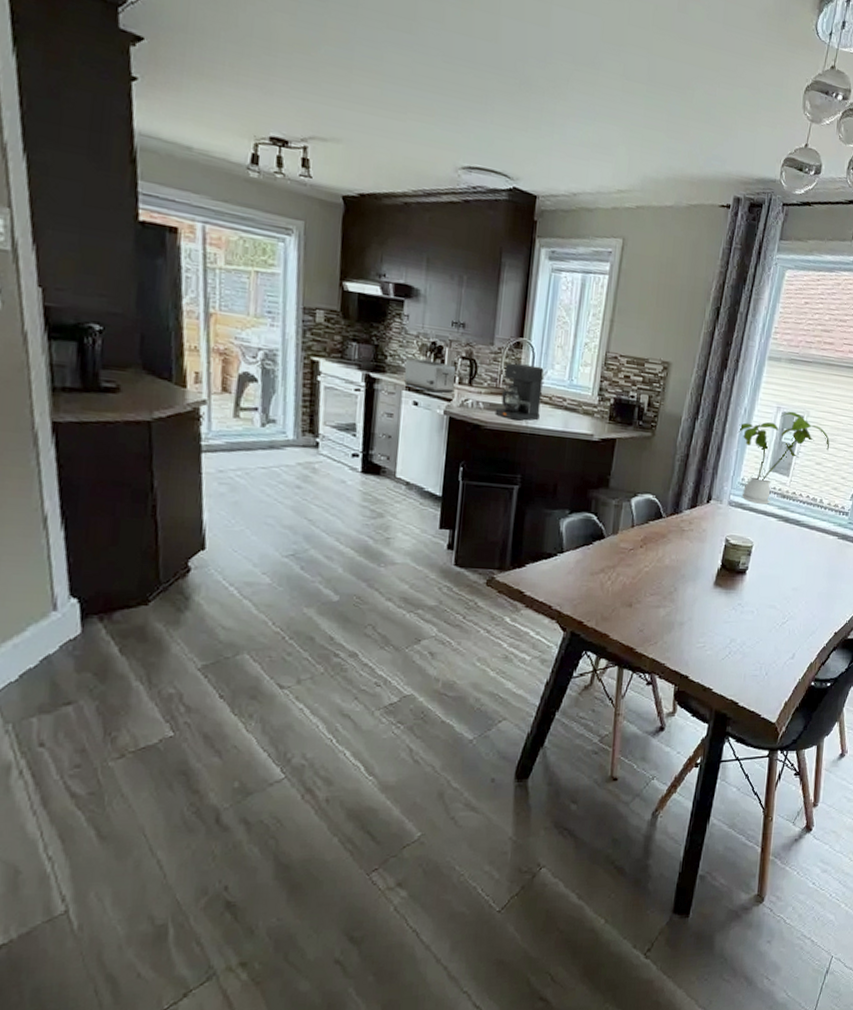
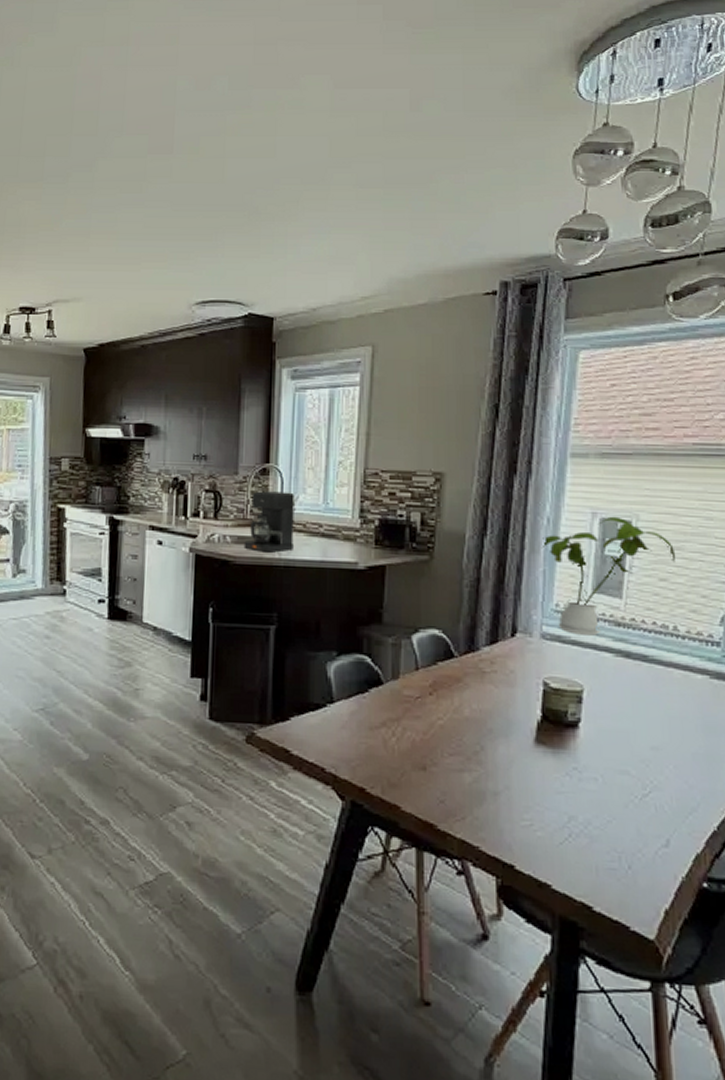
toaster: present [404,358,457,393] -> none [147,496,201,530]

